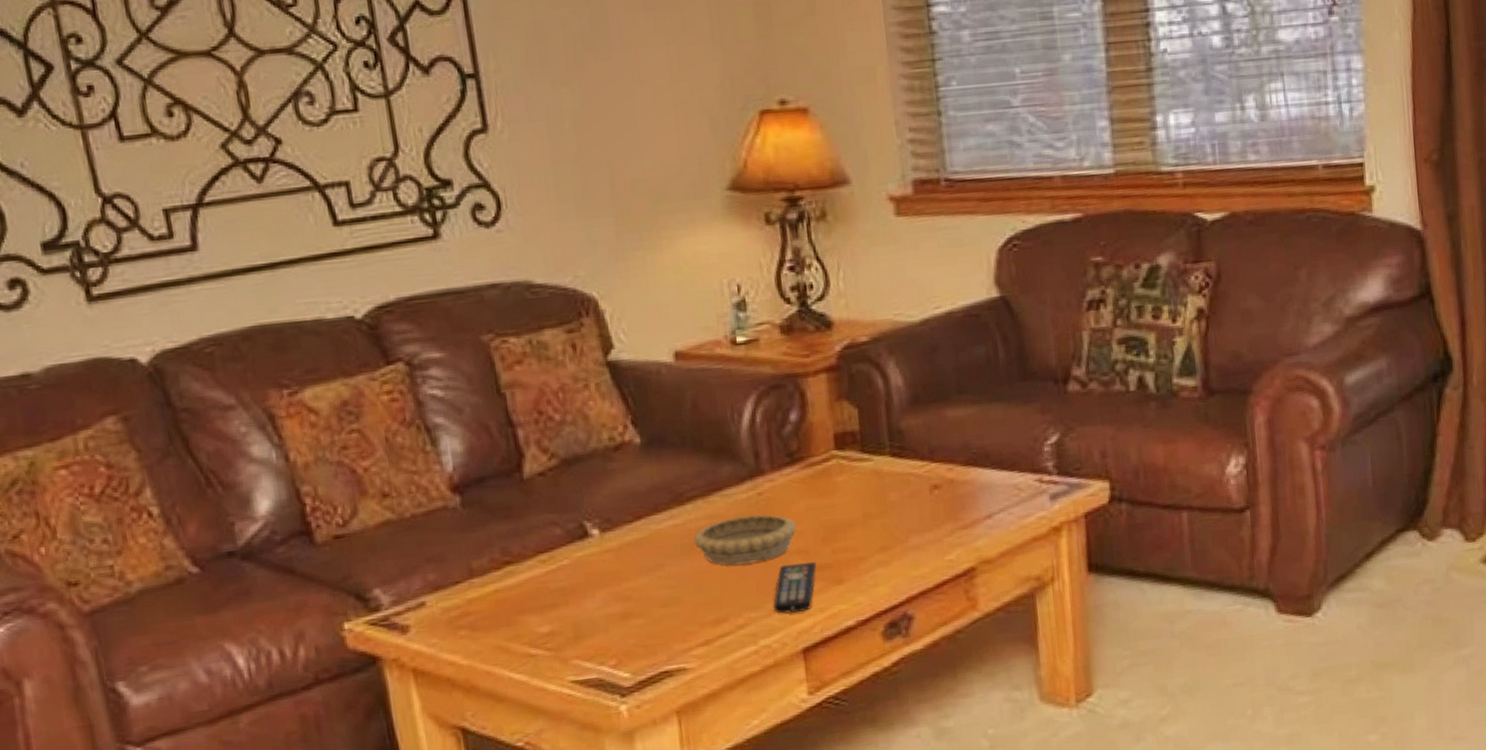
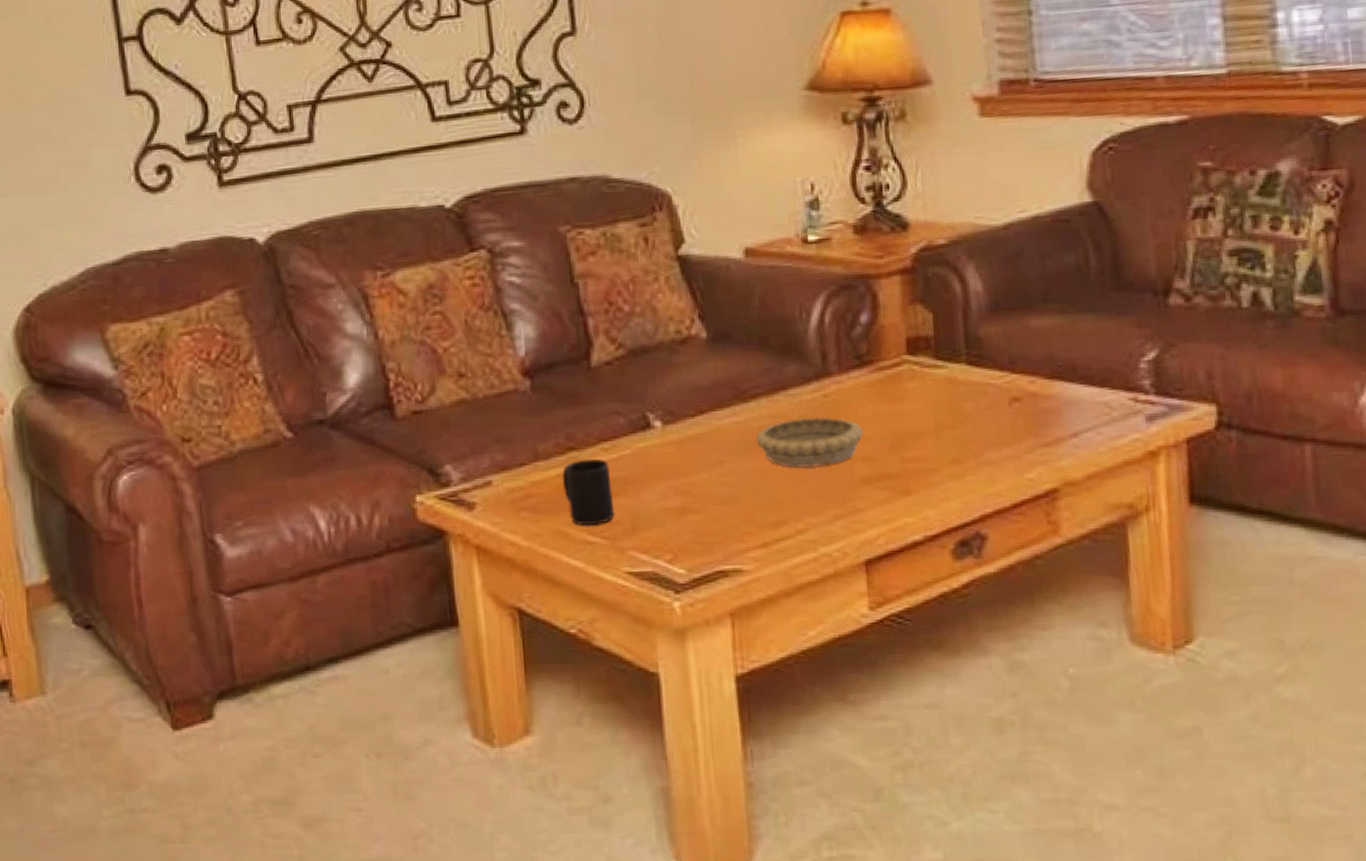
mug: none [499,571,557,640] -> present [562,458,615,526]
remote control: present [773,561,817,614] -> none [835,469,884,522]

